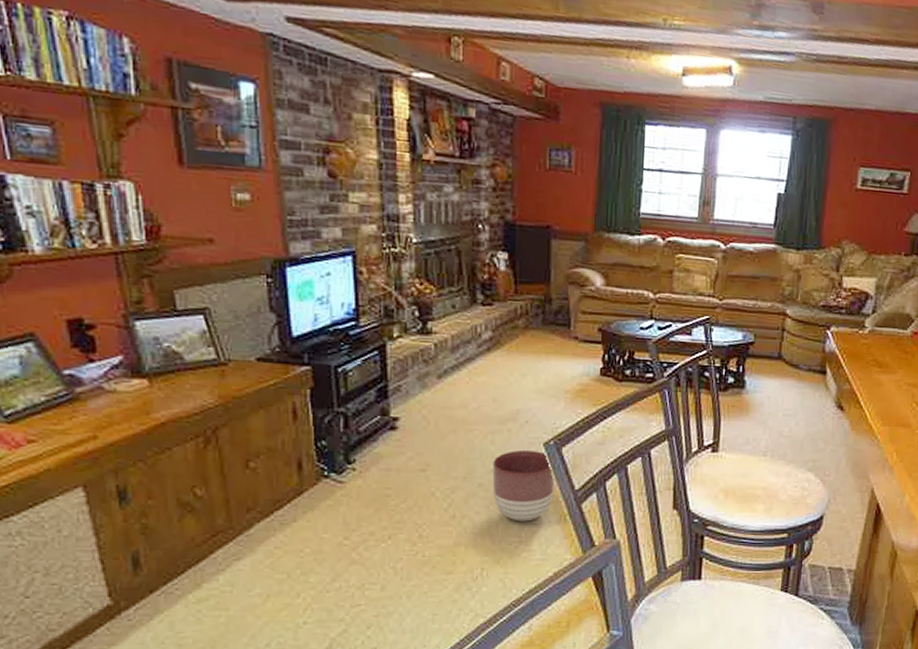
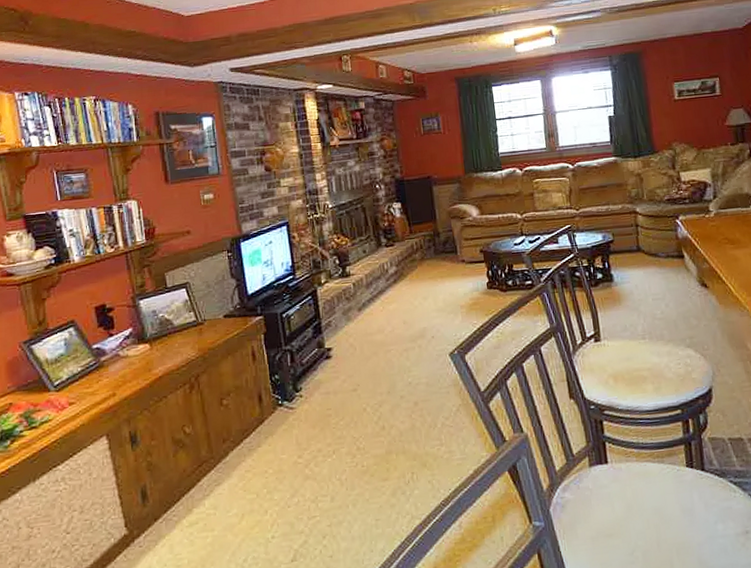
planter: present [492,450,554,522] -> none [409,361,464,426]

